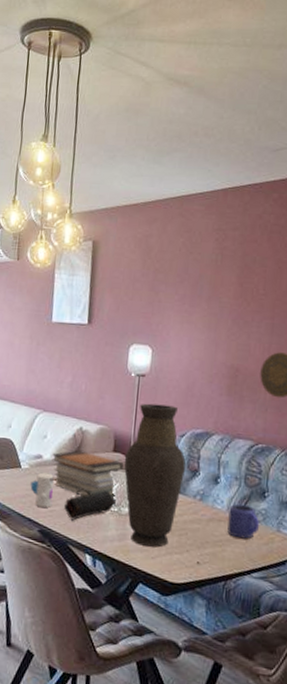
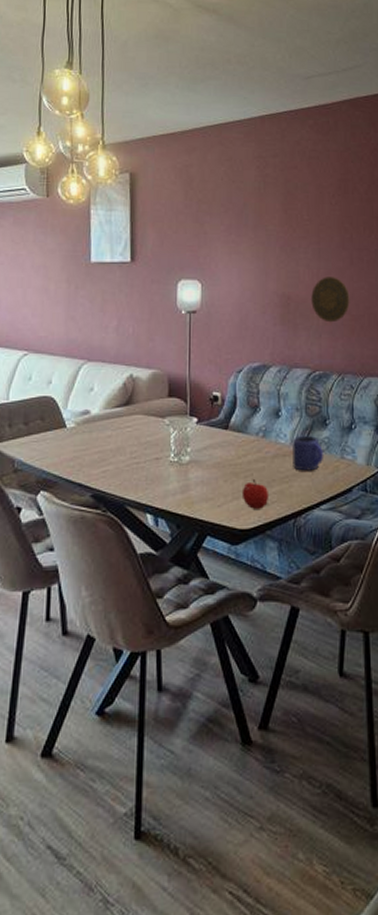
toy: present [30,472,54,508] -> none [78,429,106,470]
book stack: present [51,450,124,497] -> none [99,400,182,449]
pencil case: present [63,488,117,521] -> none [117,439,177,479]
vase: present [124,403,186,548] -> none [180,341,245,494]
apple: none [175,538,202,567] -> present [241,480,270,509]

